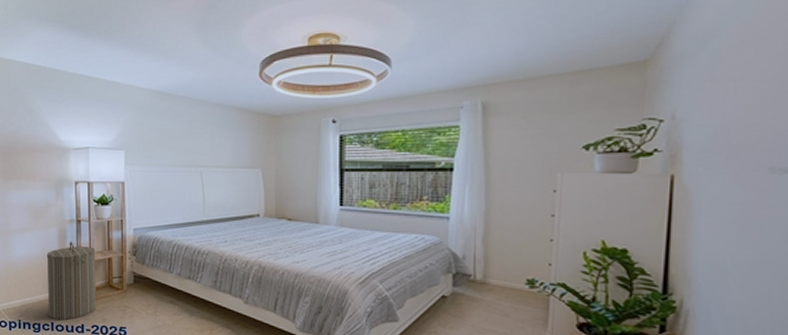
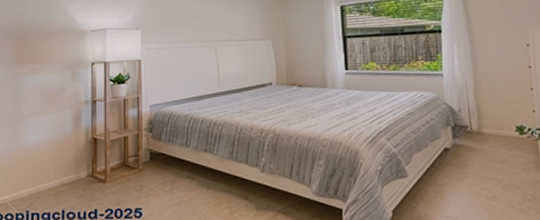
laundry hamper: present [46,241,96,321] -> none [59,122,111,207]

